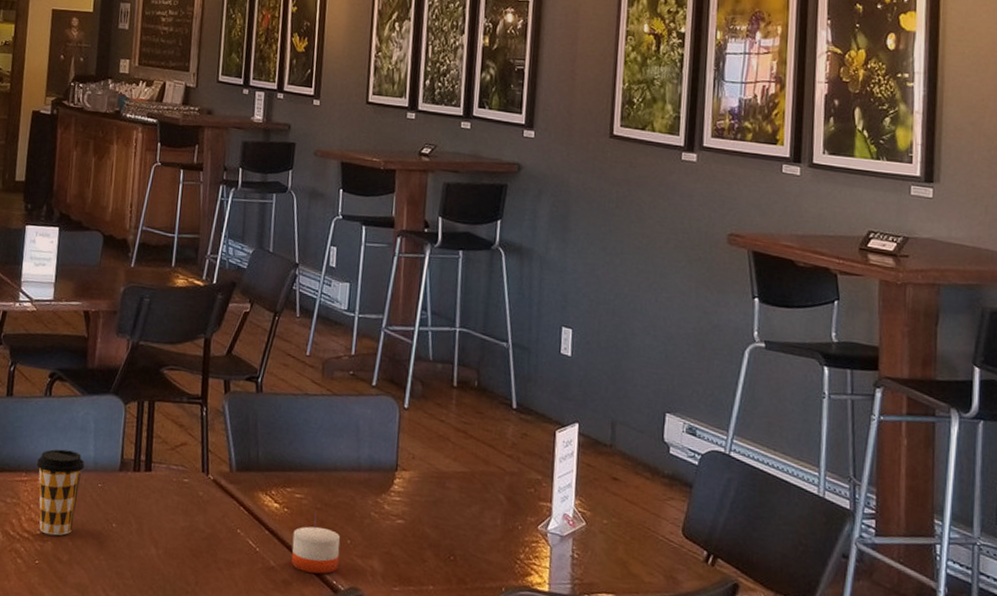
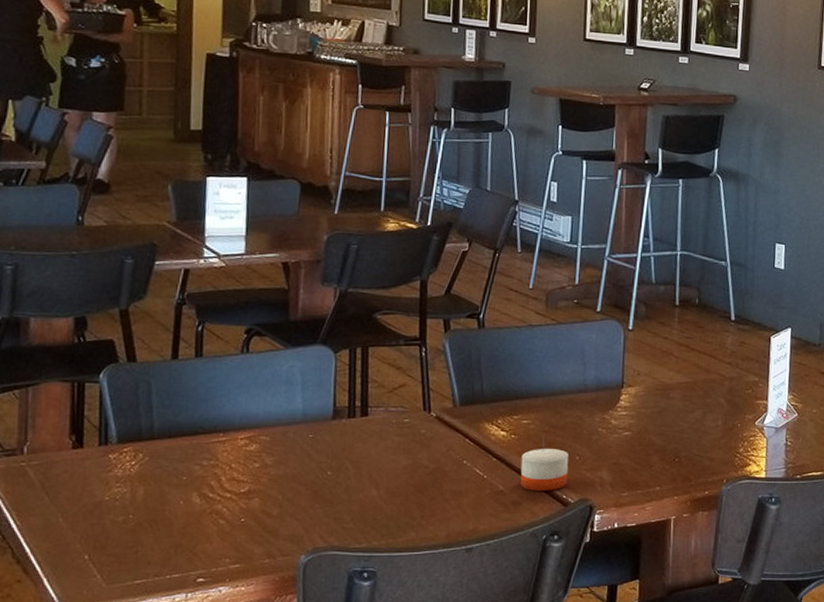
coffee cup: present [36,449,85,536] -> none [235,405,293,492]

